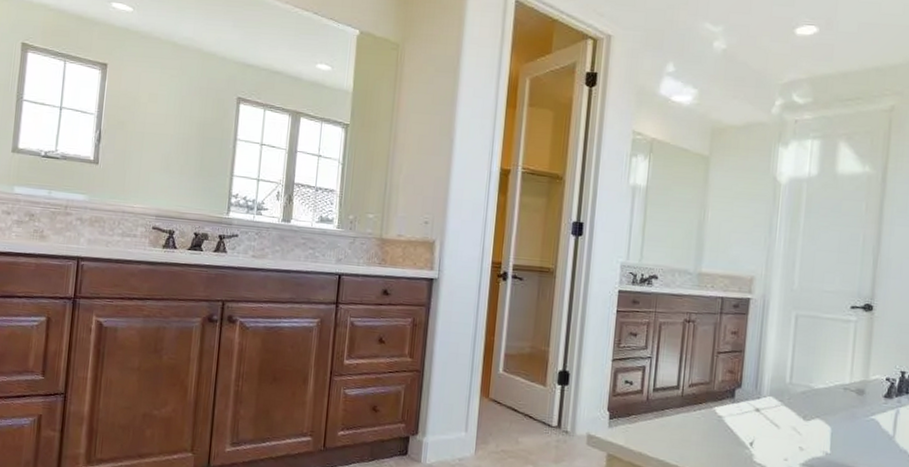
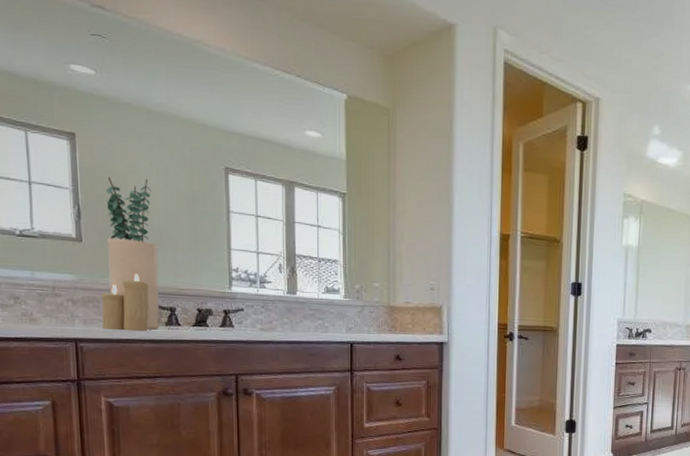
candle: none [104,196,153,253] -> present [101,274,149,332]
vase: none [116,104,168,253] -> present [107,176,160,331]

